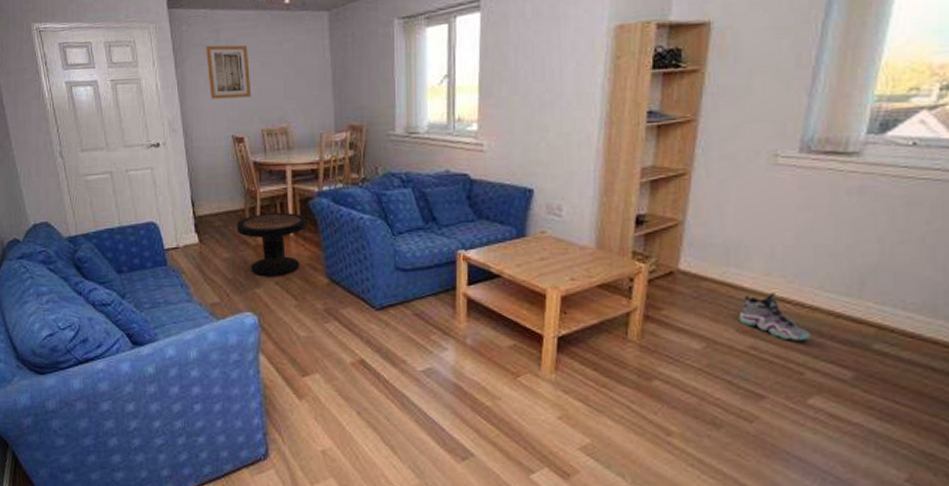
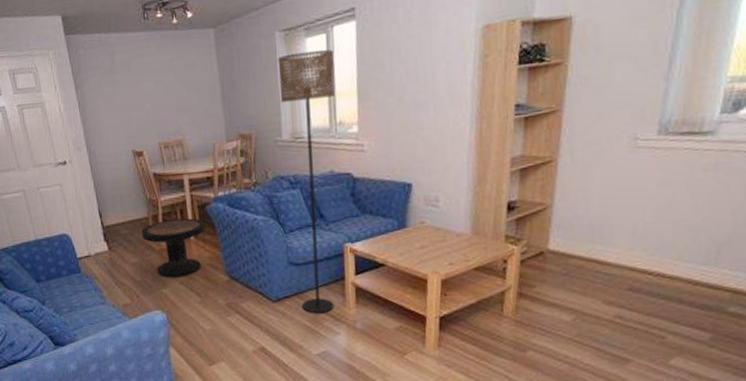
wall art: present [205,45,252,99] -> none [102,65,148,118]
floor lamp: none [395,40,456,326] -> present [277,49,335,314]
sneaker: present [738,293,811,341] -> none [604,266,672,308]

